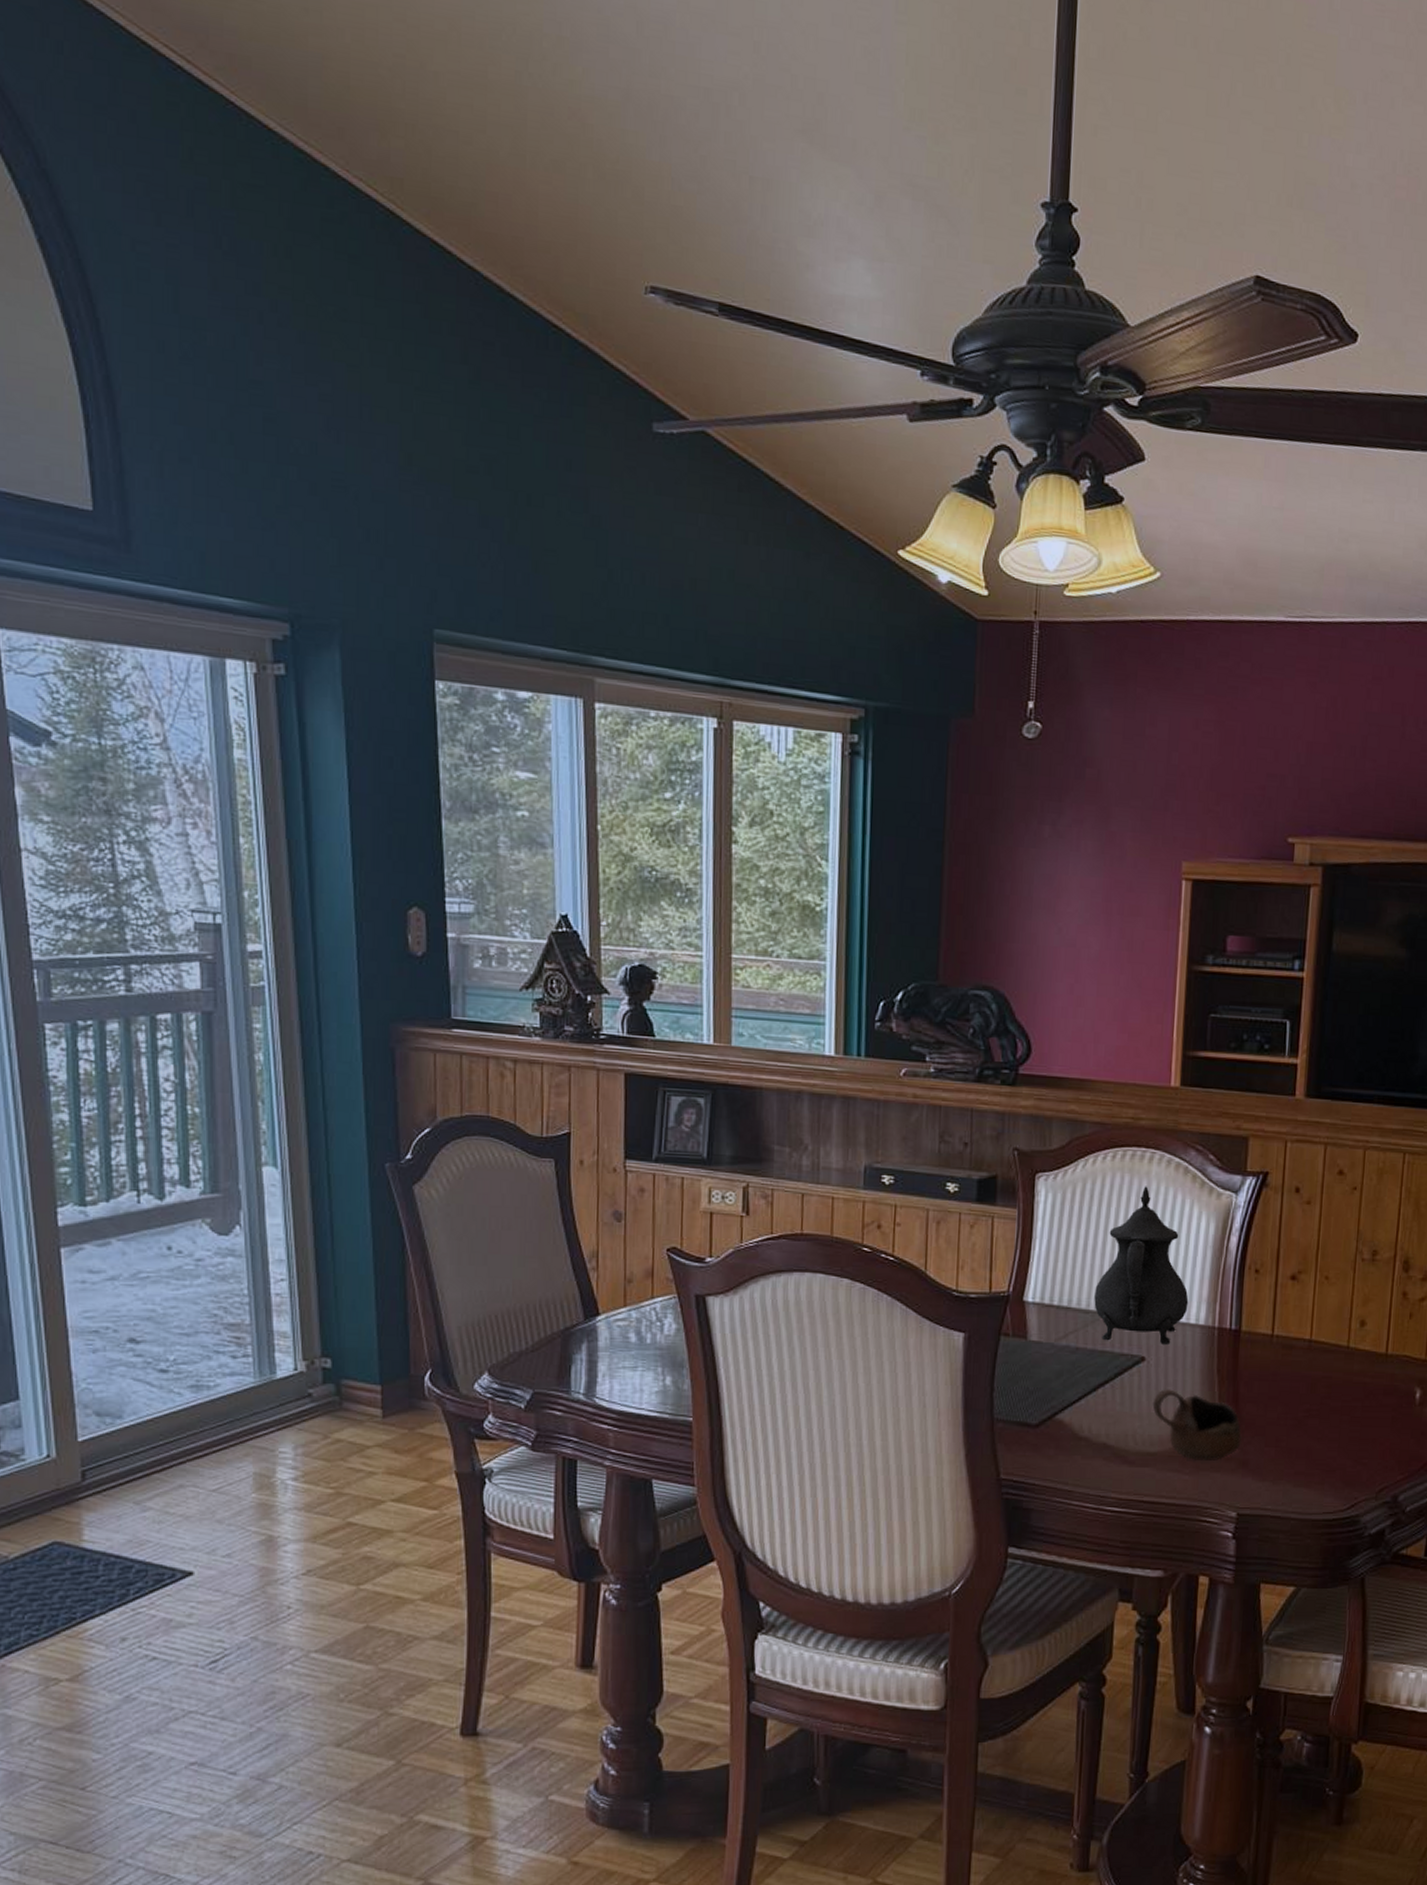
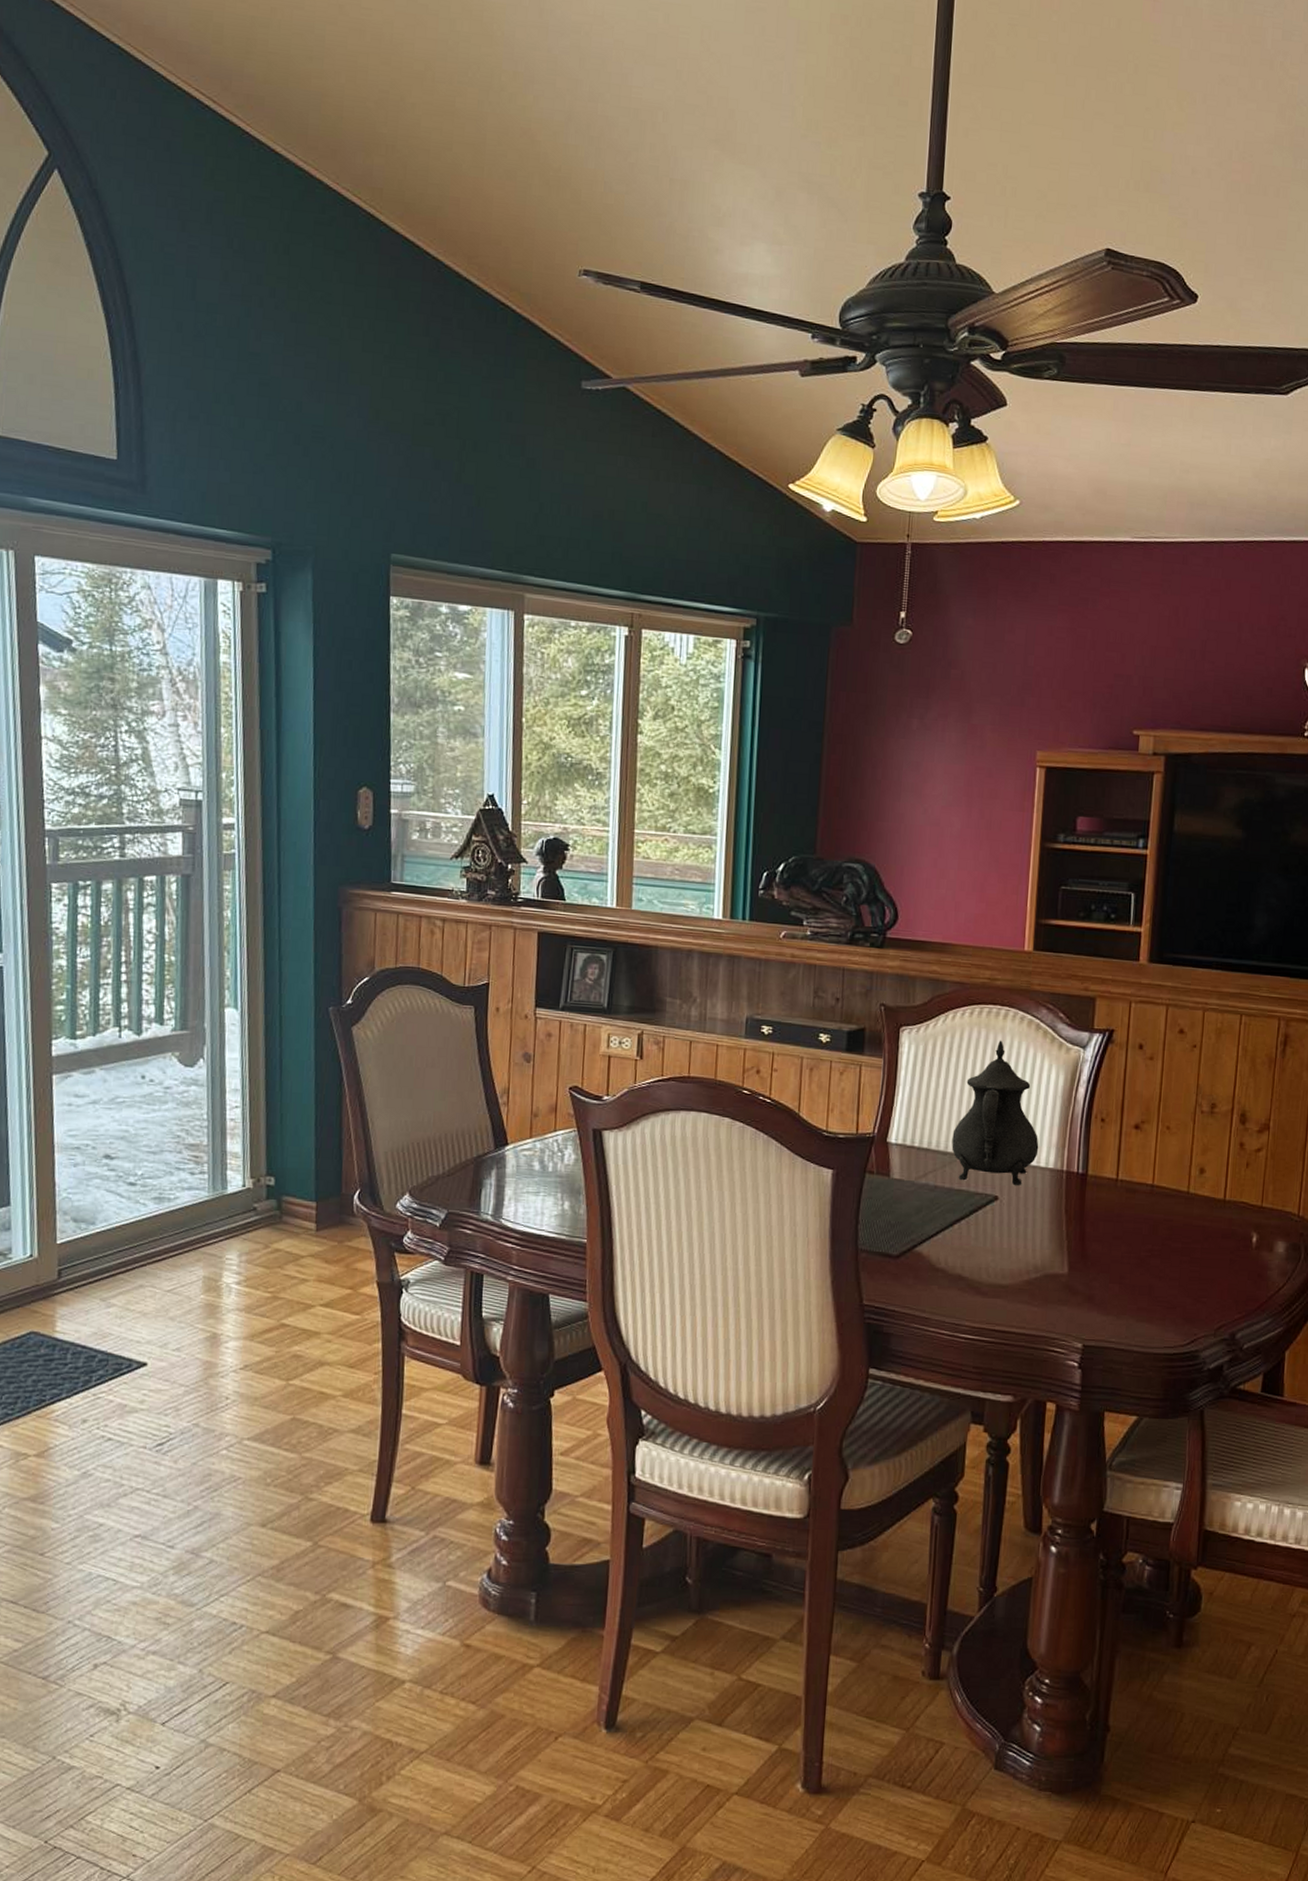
cup: present [1152,1389,1242,1460] -> none [1004,1226,1088,1294]

